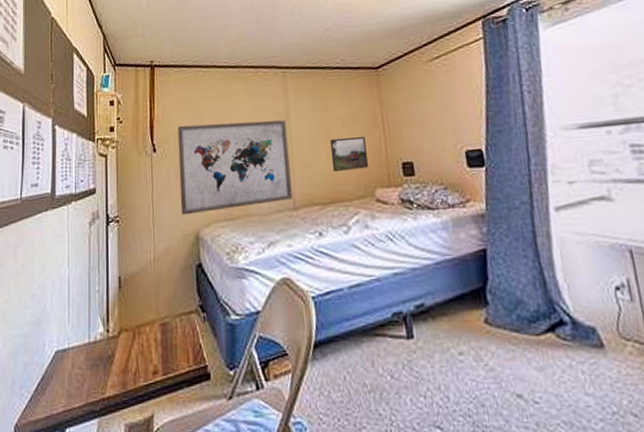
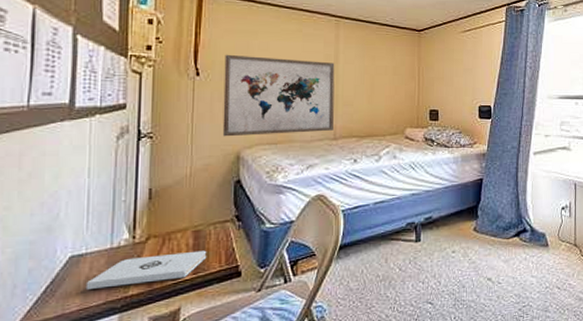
notepad: none [69,347,175,388] -> present [85,250,207,289]
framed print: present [330,137,369,171] -> none [371,84,403,111]

